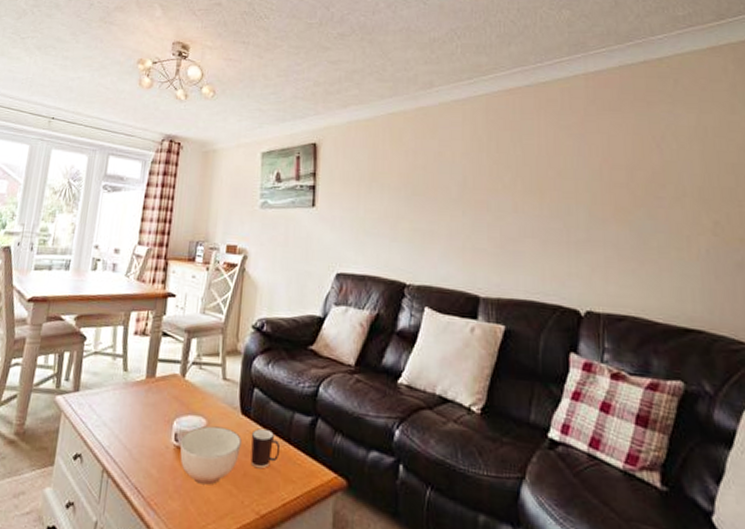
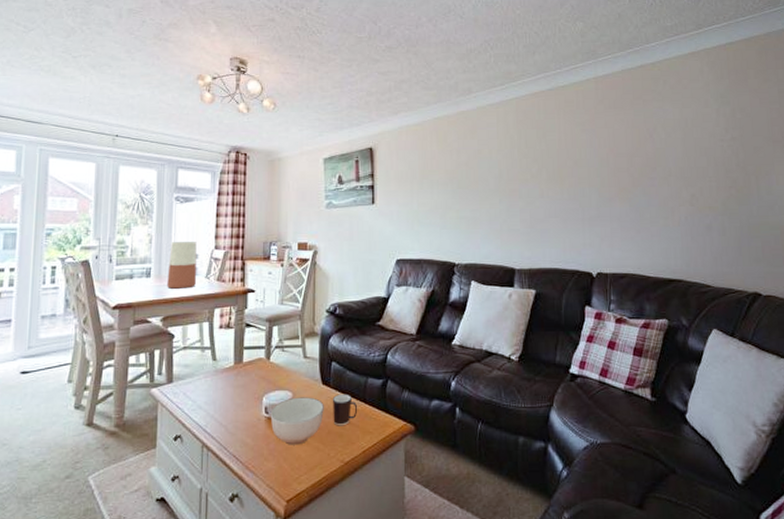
vase: none [85,234,120,286] -> present [167,242,197,289]

